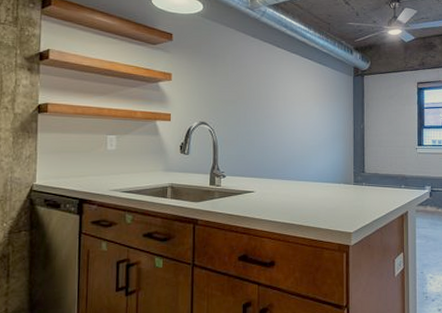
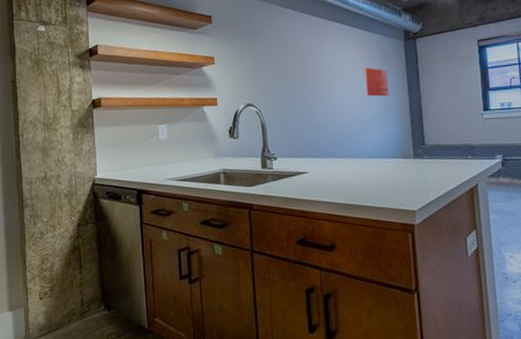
wall art: none [315,97,336,126] -> present [364,67,389,97]

